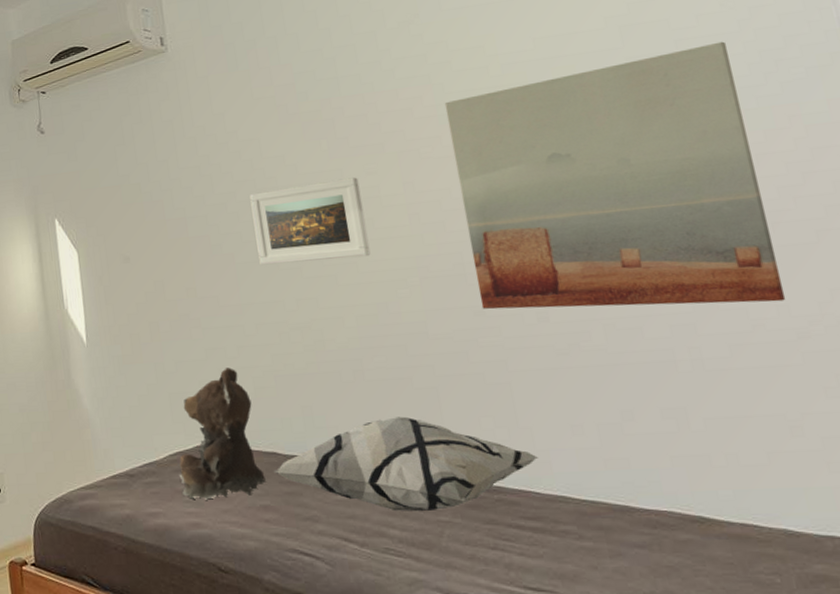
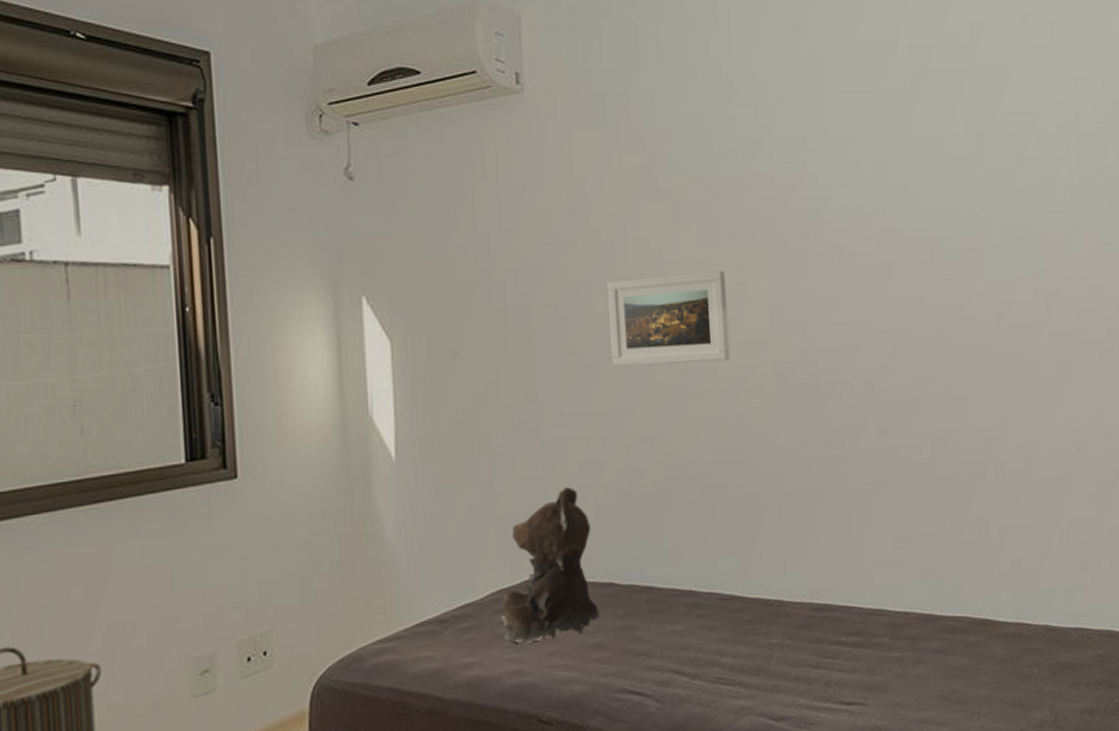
decorative pillow: present [273,416,538,512] -> none [608,536,864,638]
wall art: present [444,41,786,310] -> none [816,164,1071,422]

